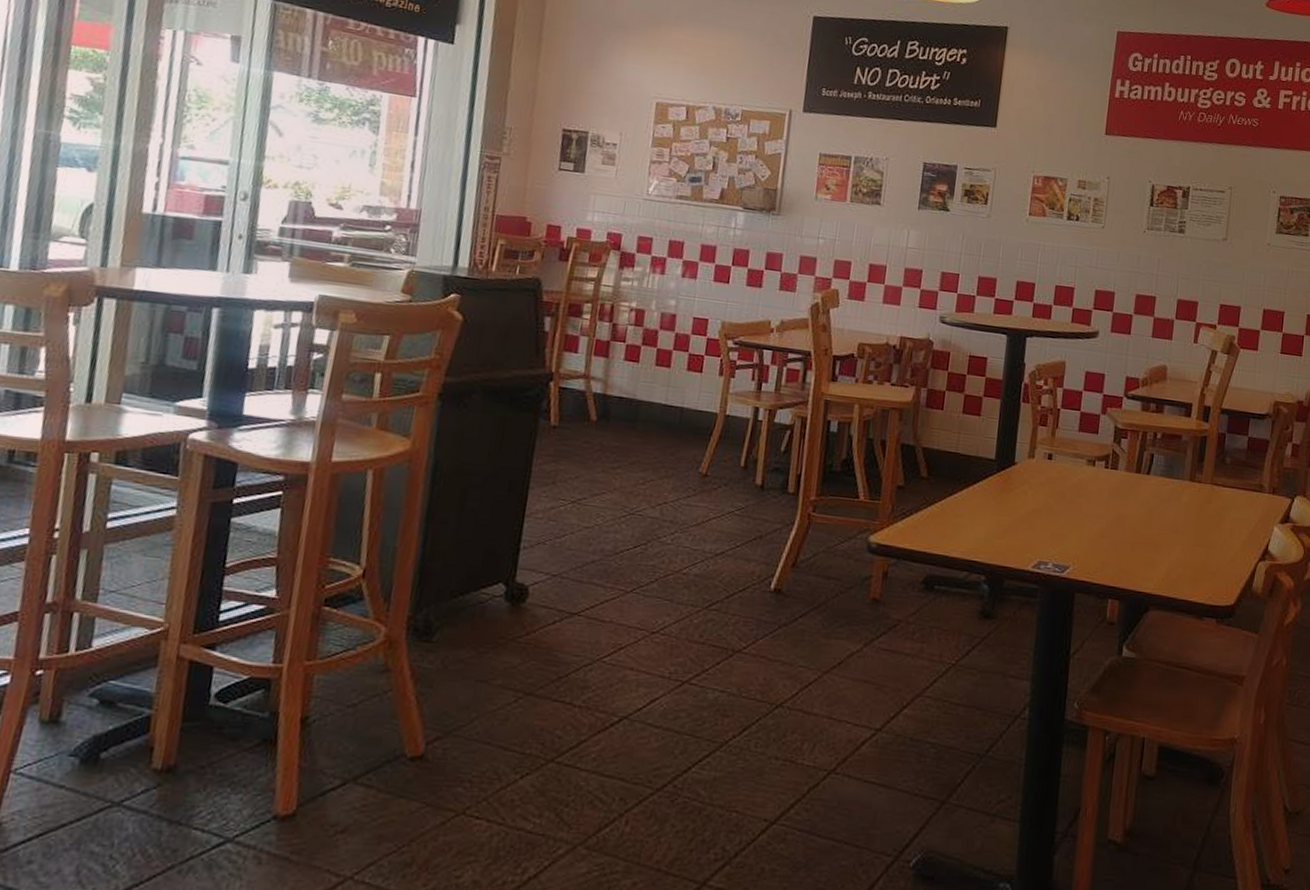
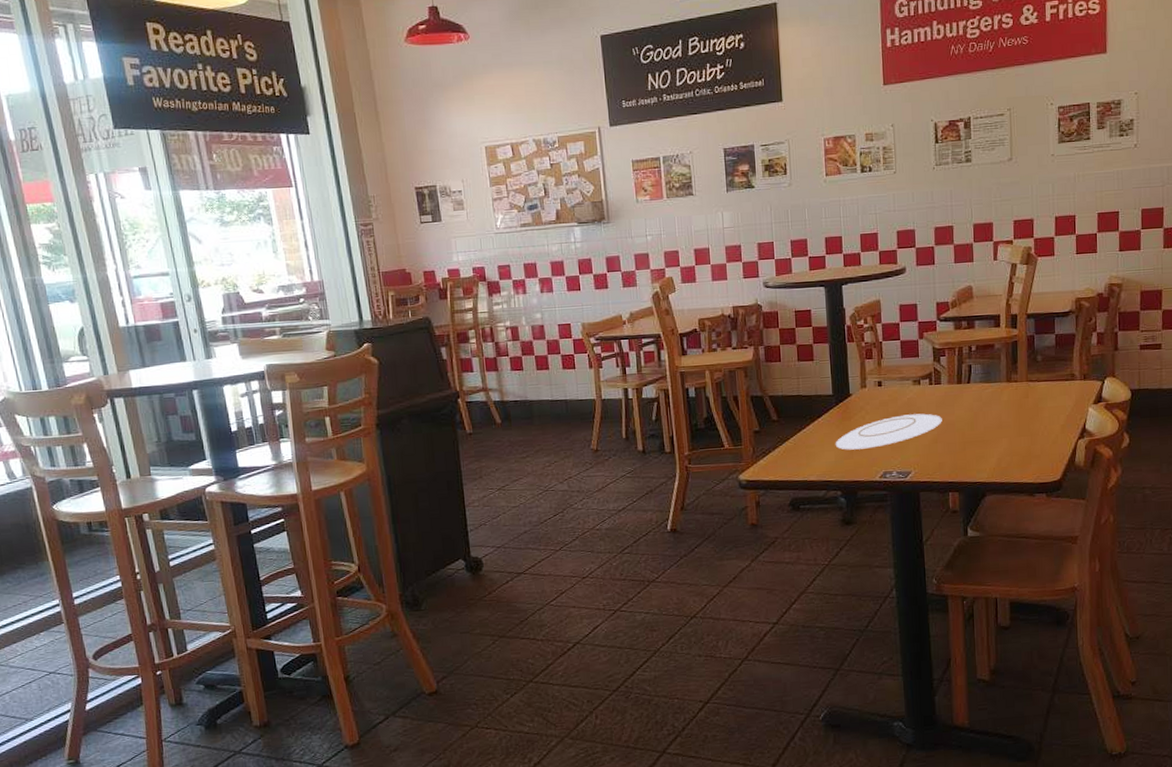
plate: none [988,497,1113,531] -> present [835,413,942,450]

